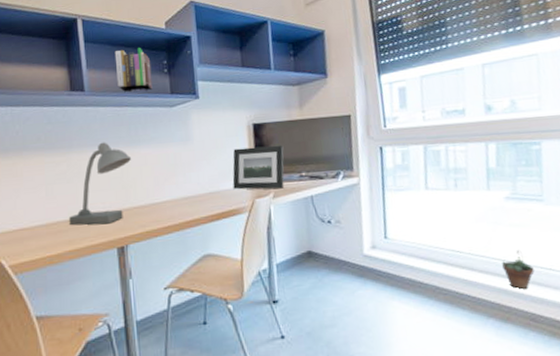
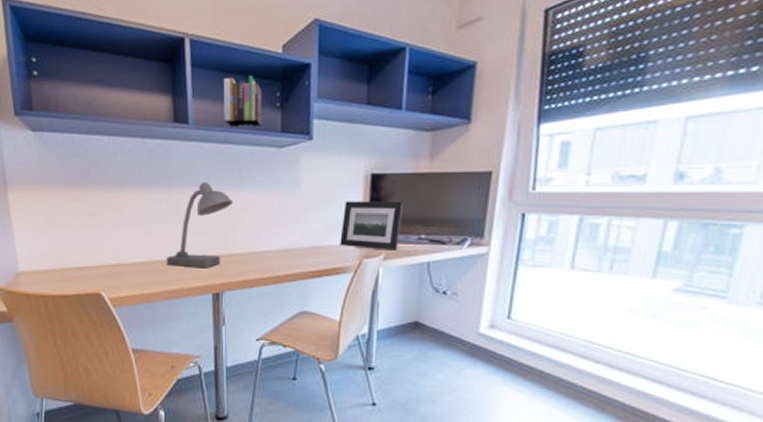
succulent plant: present [501,249,535,289] -> none [650,351,690,396]

